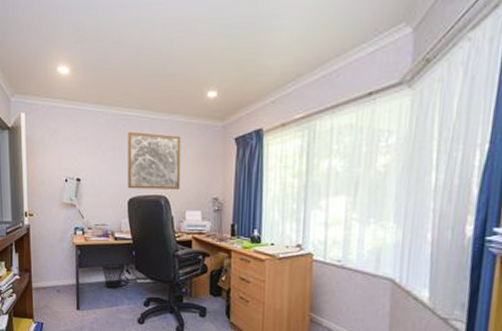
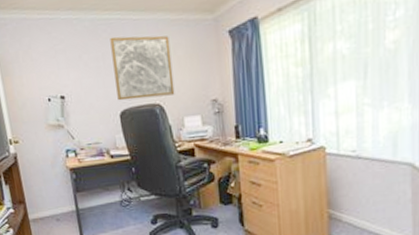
wastebasket: present [102,261,126,289] -> none [100,180,126,211]

